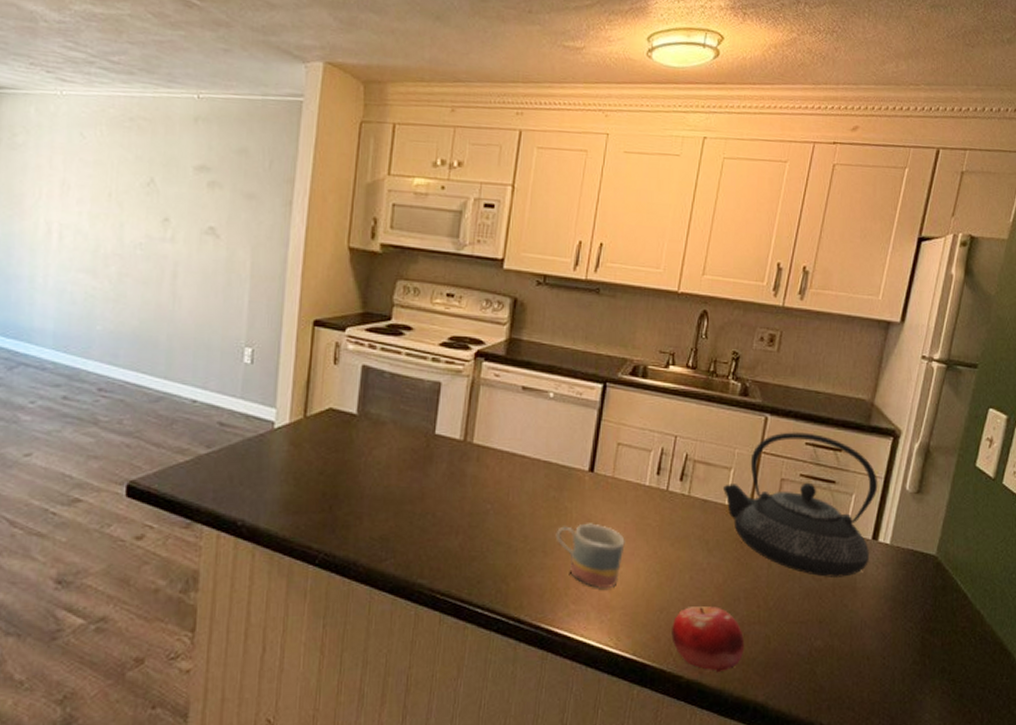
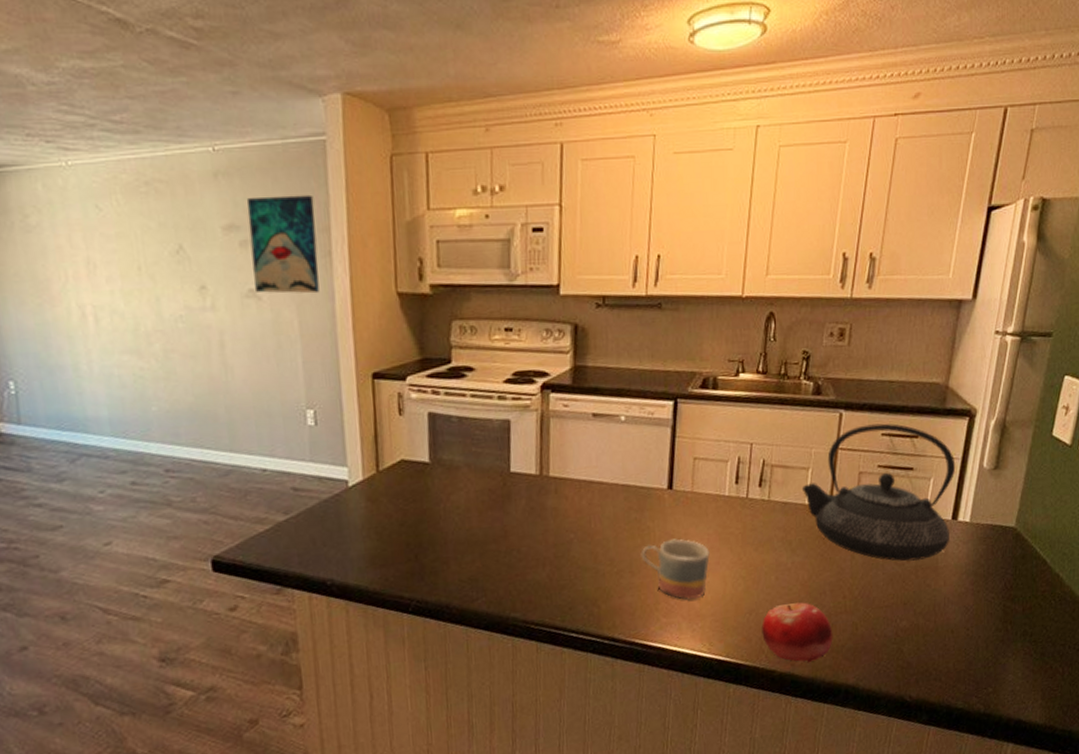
wall art: none [215,143,283,239] -> present [246,194,319,294]

